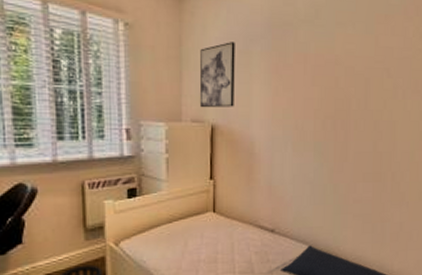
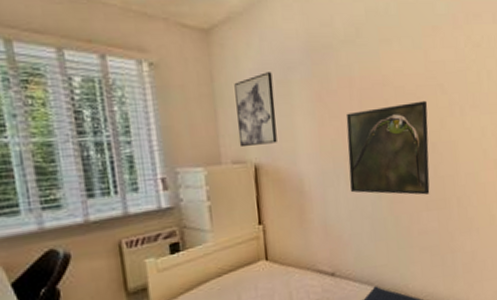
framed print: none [295,82,374,167] -> present [345,100,430,195]

